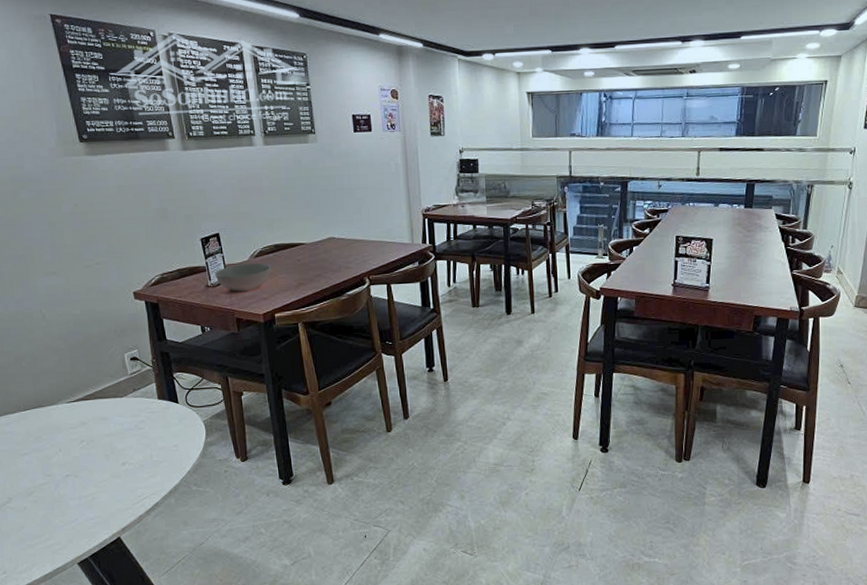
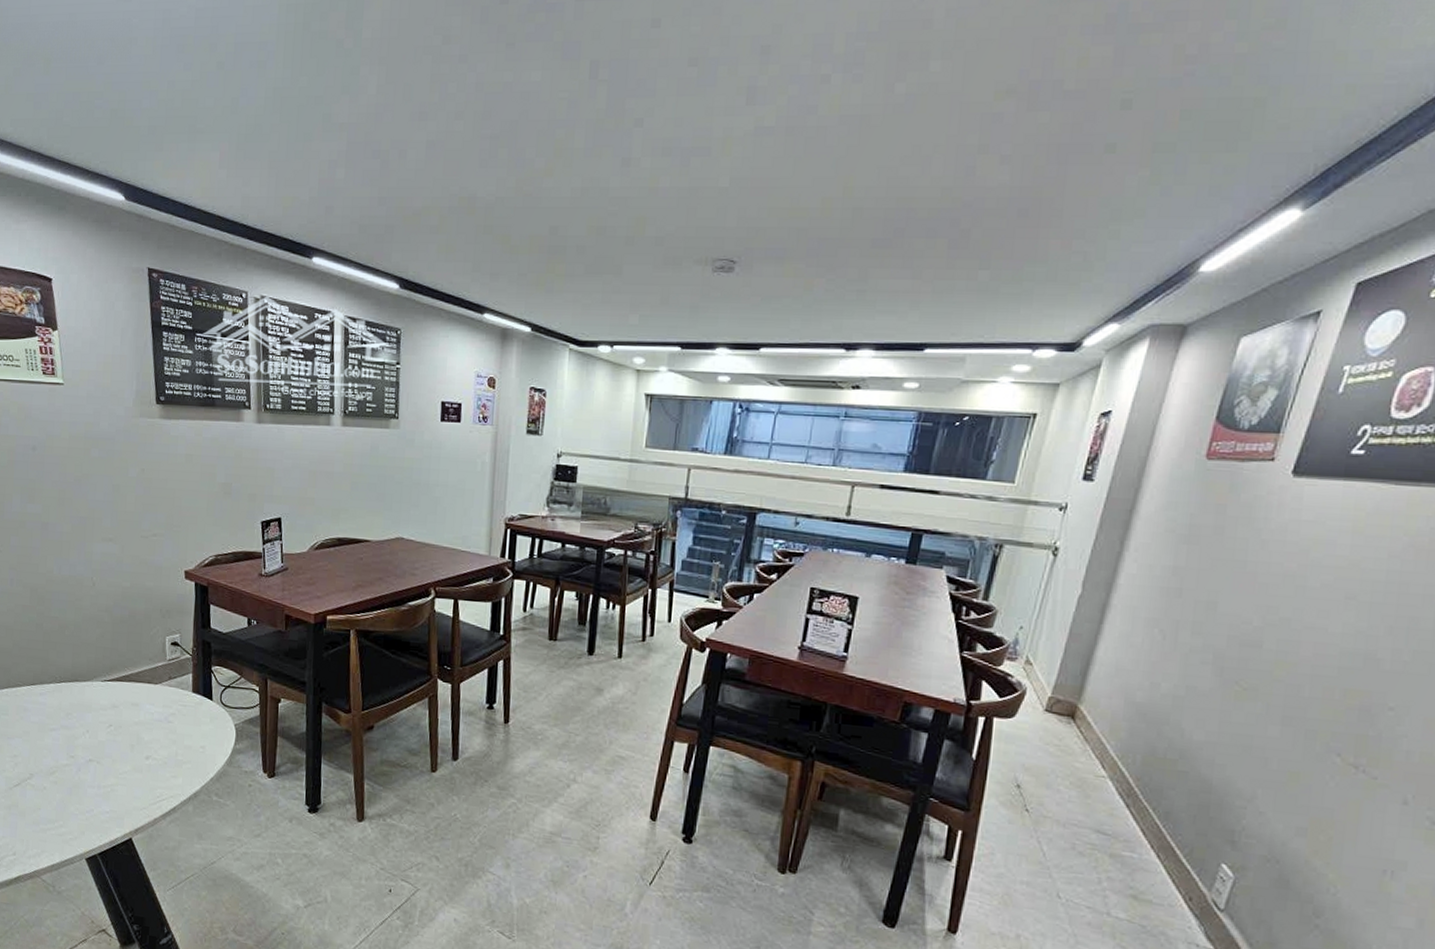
bowl: present [215,262,271,292] -> none [270,555,331,586]

